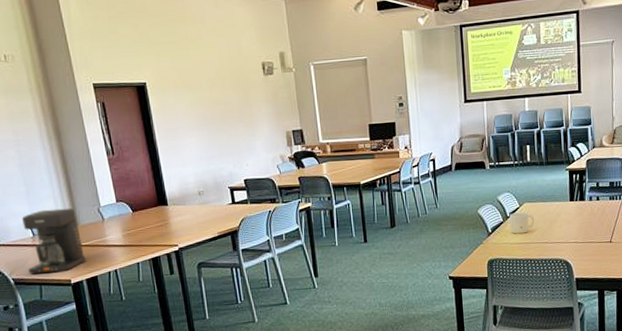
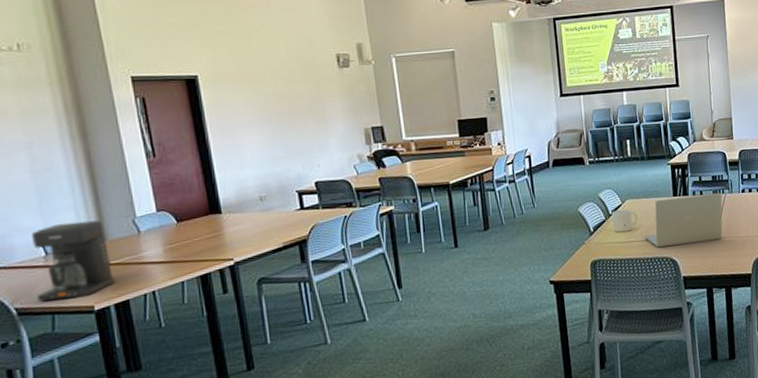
laptop: none [540,198,619,250] -> present [644,192,723,248]

